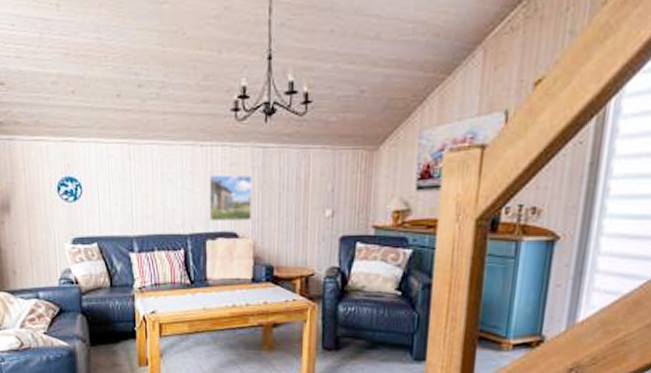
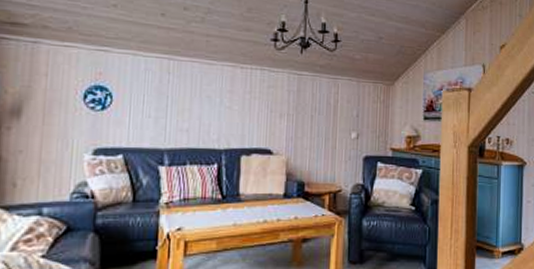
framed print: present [209,174,252,221] -> none [245,94,288,139]

